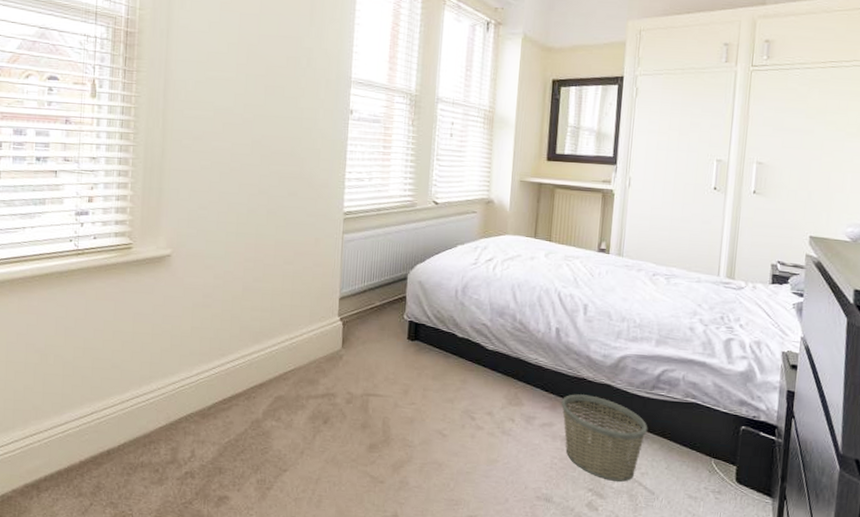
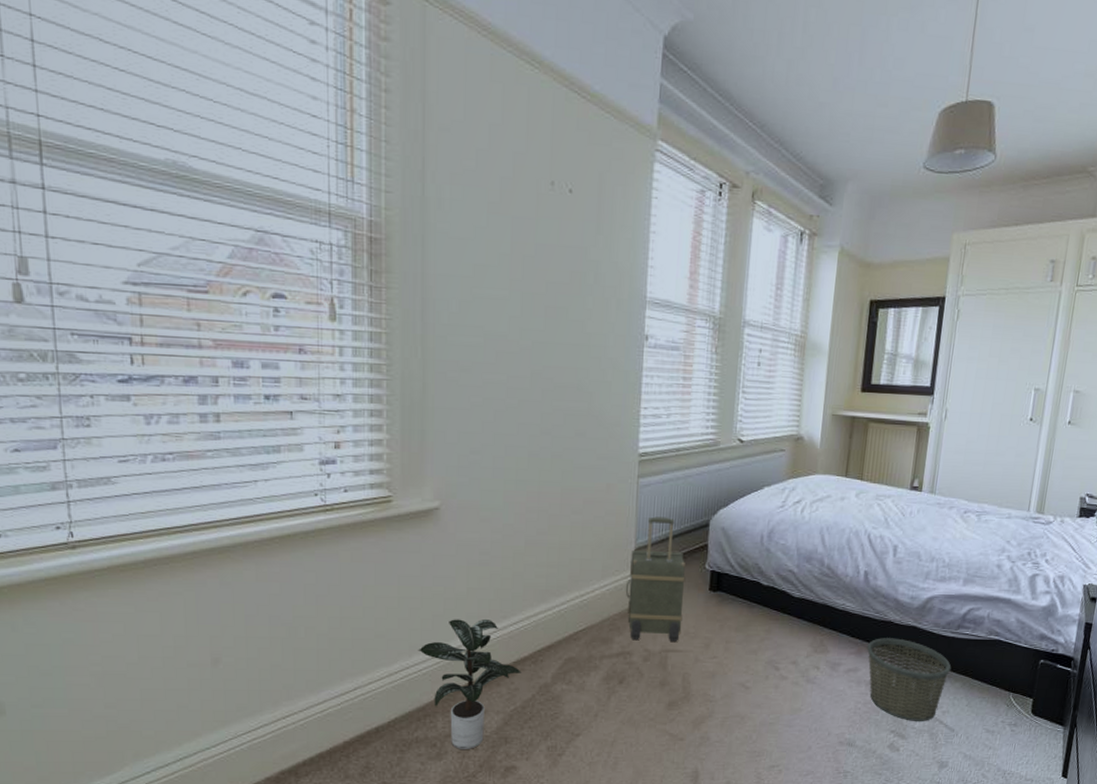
potted plant: none [146,354,236,478] -> present [417,619,522,750]
suitcase: none [330,269,386,387] -> present [625,516,686,643]

